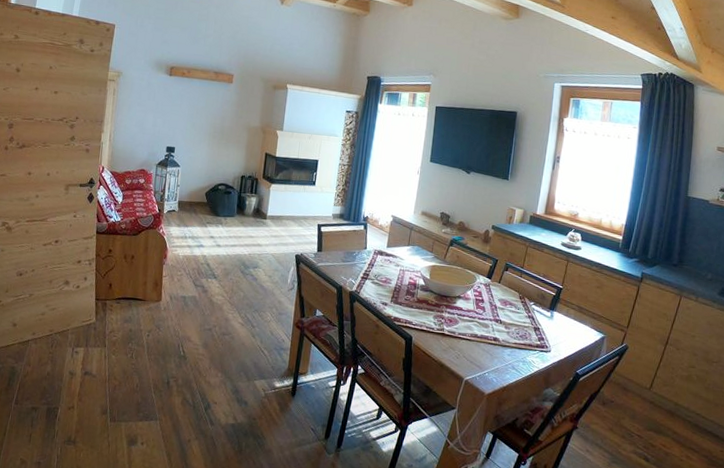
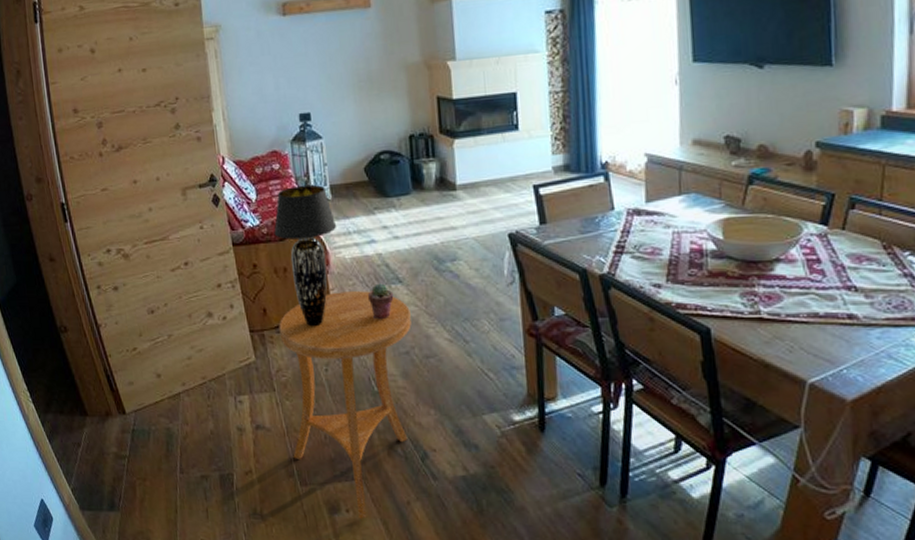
side table: none [109,279,218,451] -> present [279,291,412,519]
table lamp: none [130,197,178,303] -> present [274,184,337,327]
potted succulent: none [190,276,209,304] -> present [368,283,394,320]

